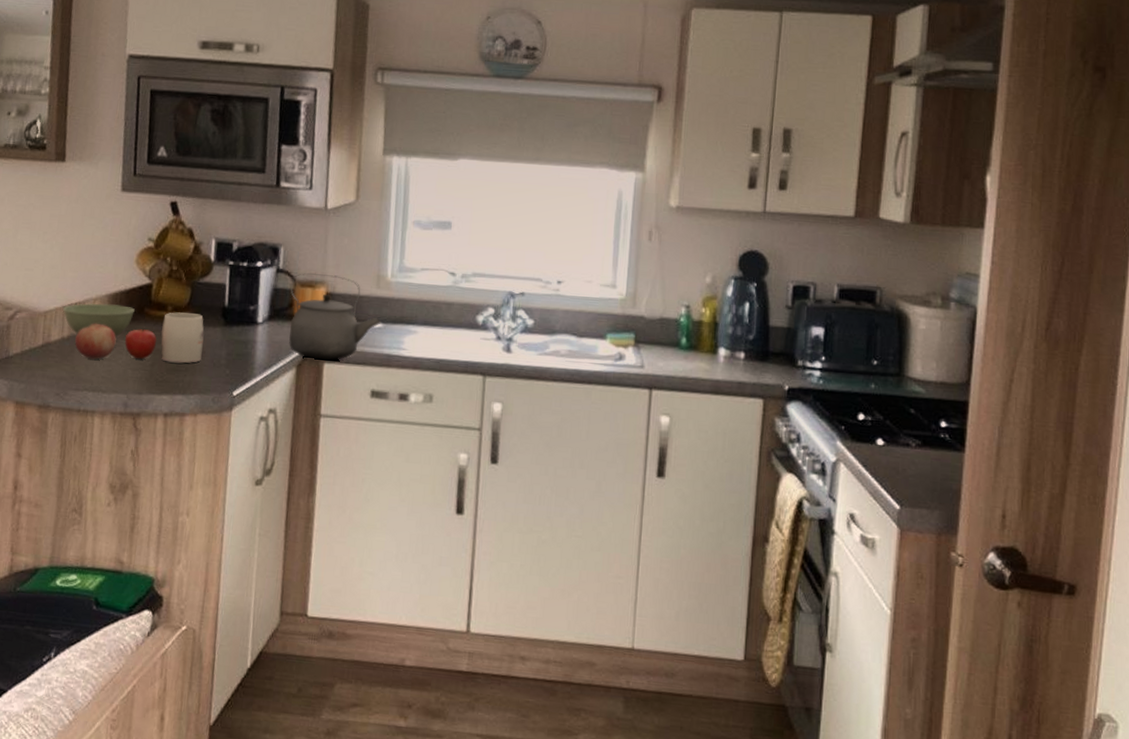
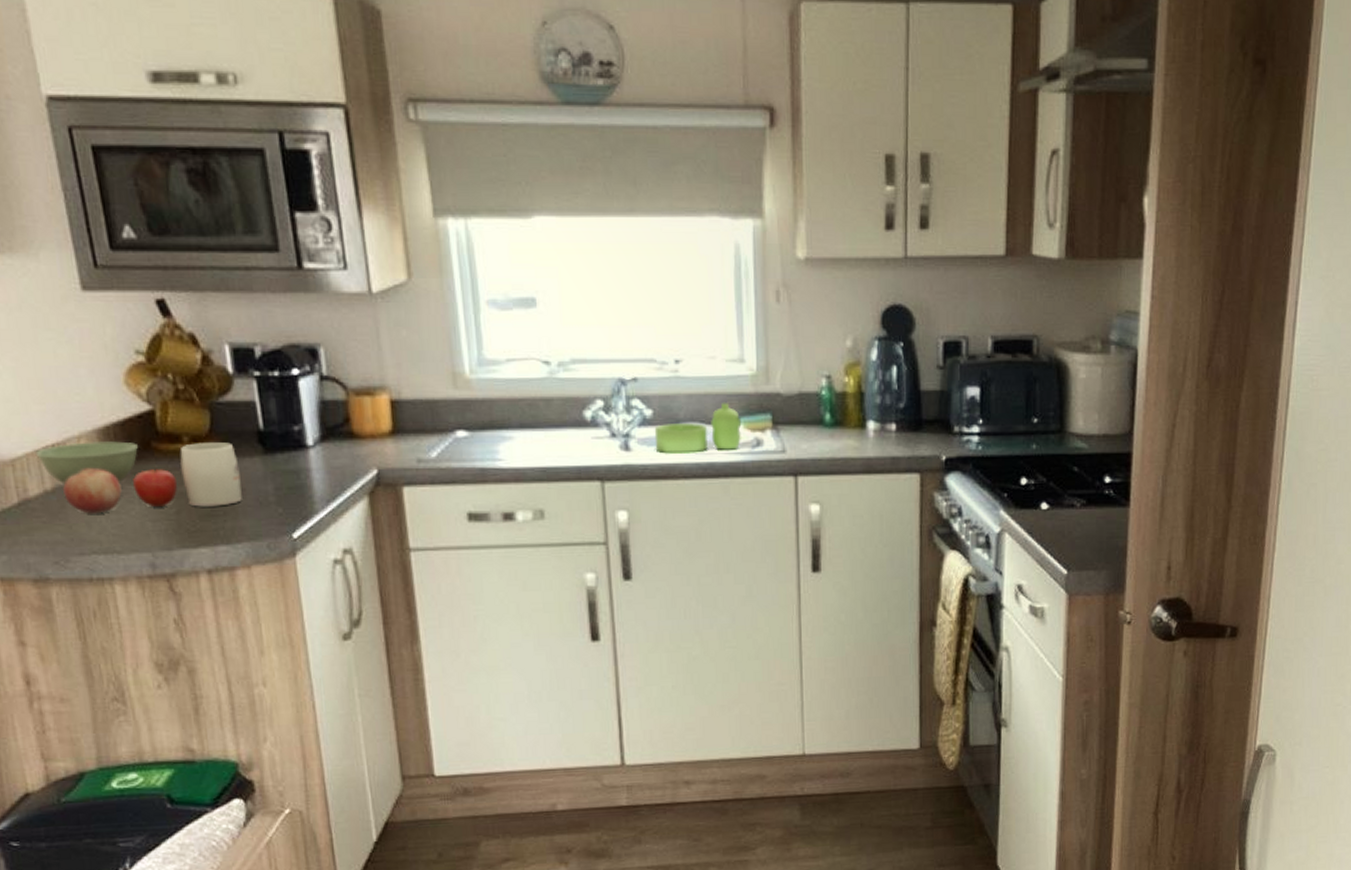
tea kettle: present [289,272,382,361] -> none [341,376,467,484]
soap dispenser: none [532,319,607,361] -> present [654,402,741,454]

